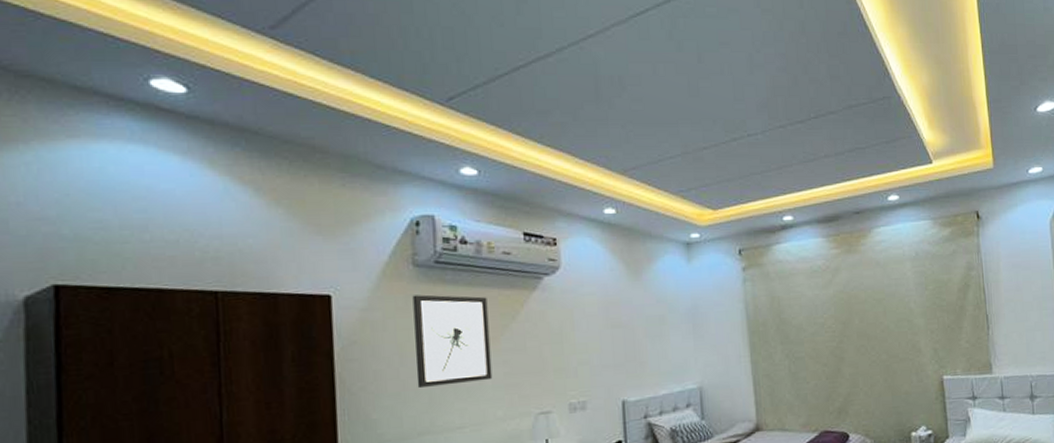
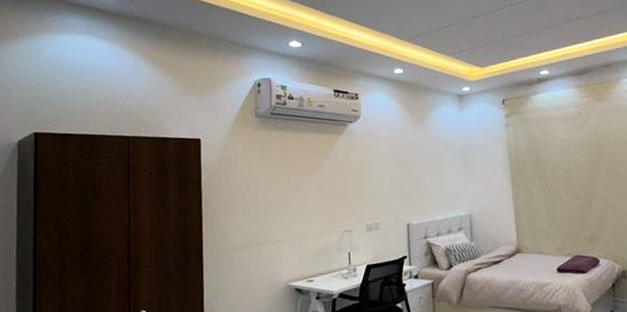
wall art: present [412,294,493,389] -> none [255,138,310,210]

